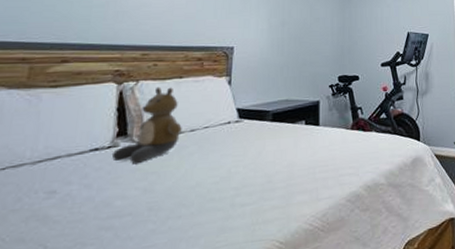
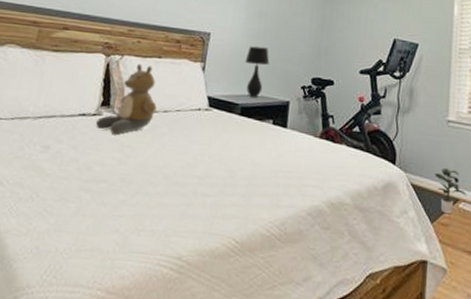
table lamp: none [272,54,297,103] -> present [245,46,270,98]

